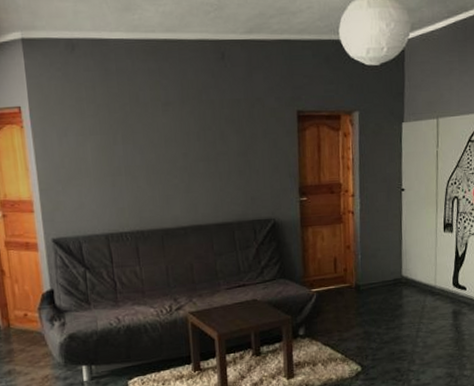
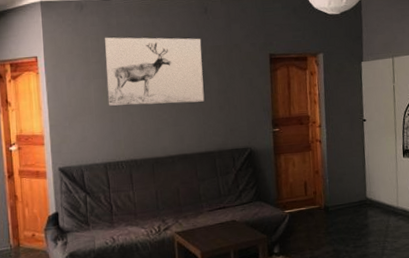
wall art: none [101,85,222,168] -> present [104,37,205,106]

